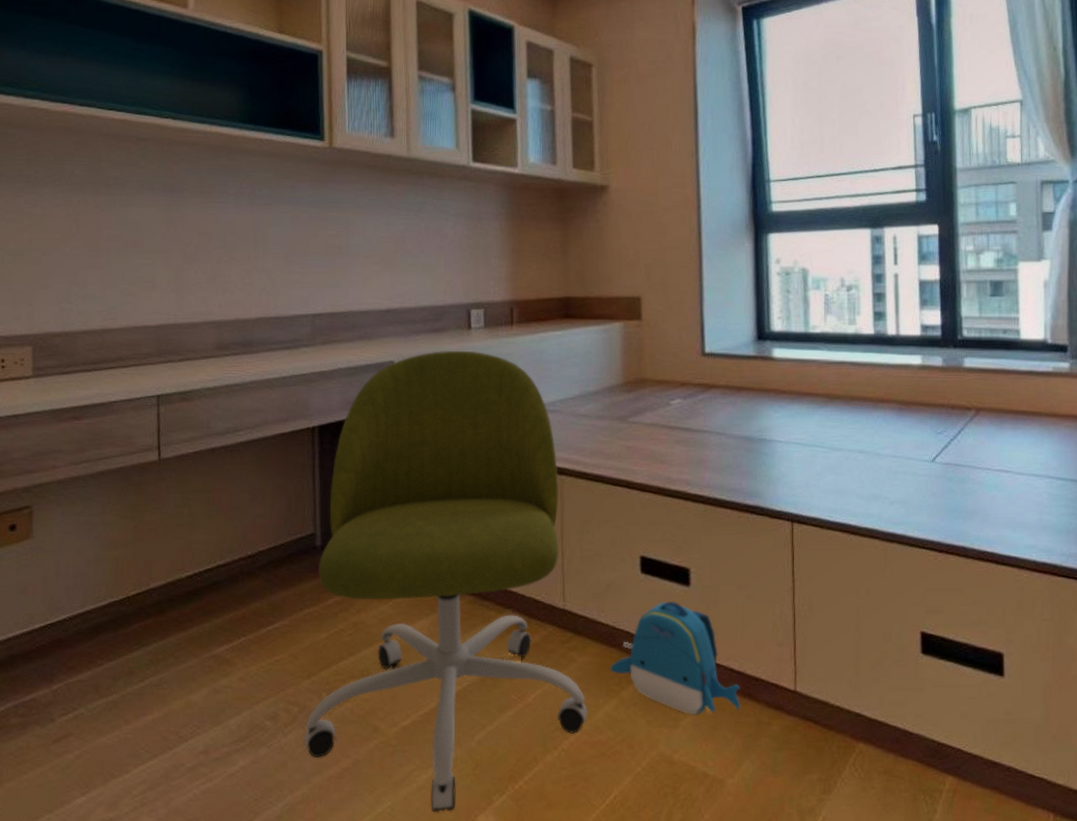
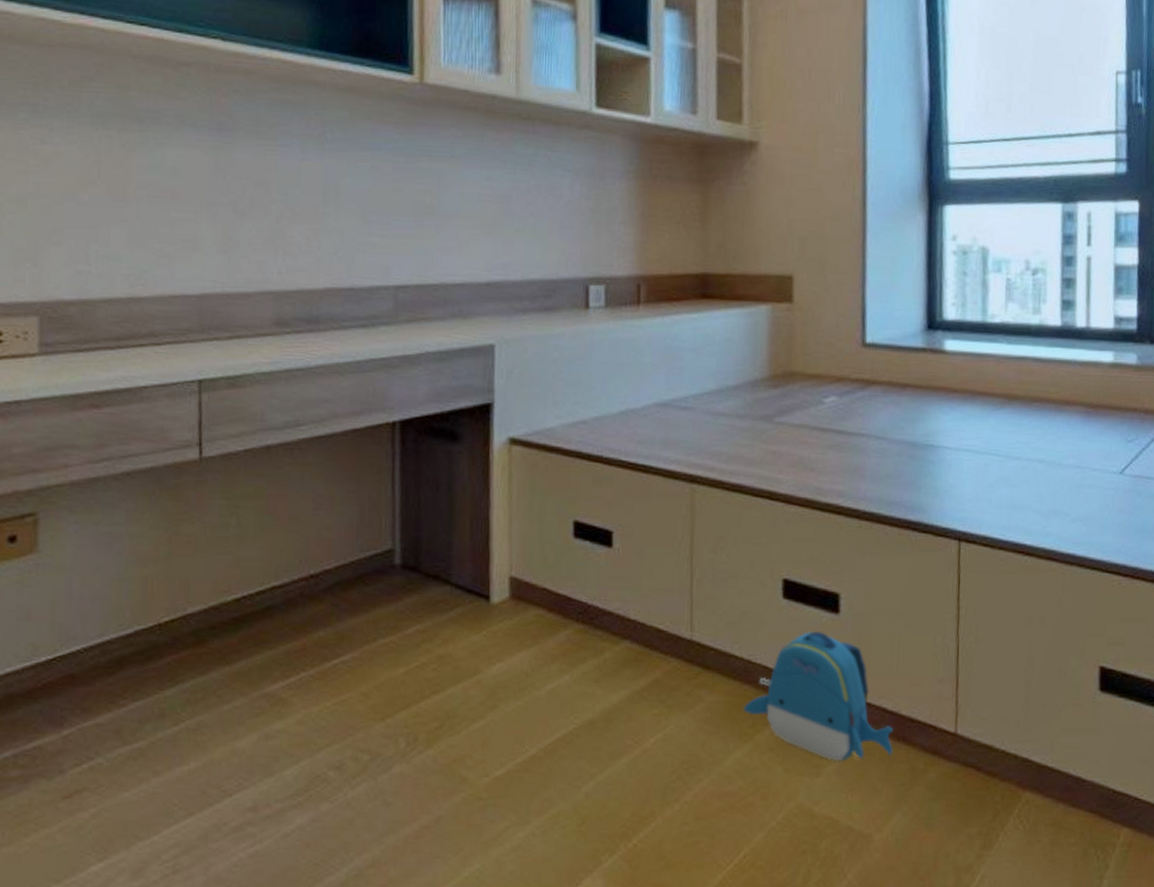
office chair: present [304,350,588,813] -> none [375,333,716,877]

